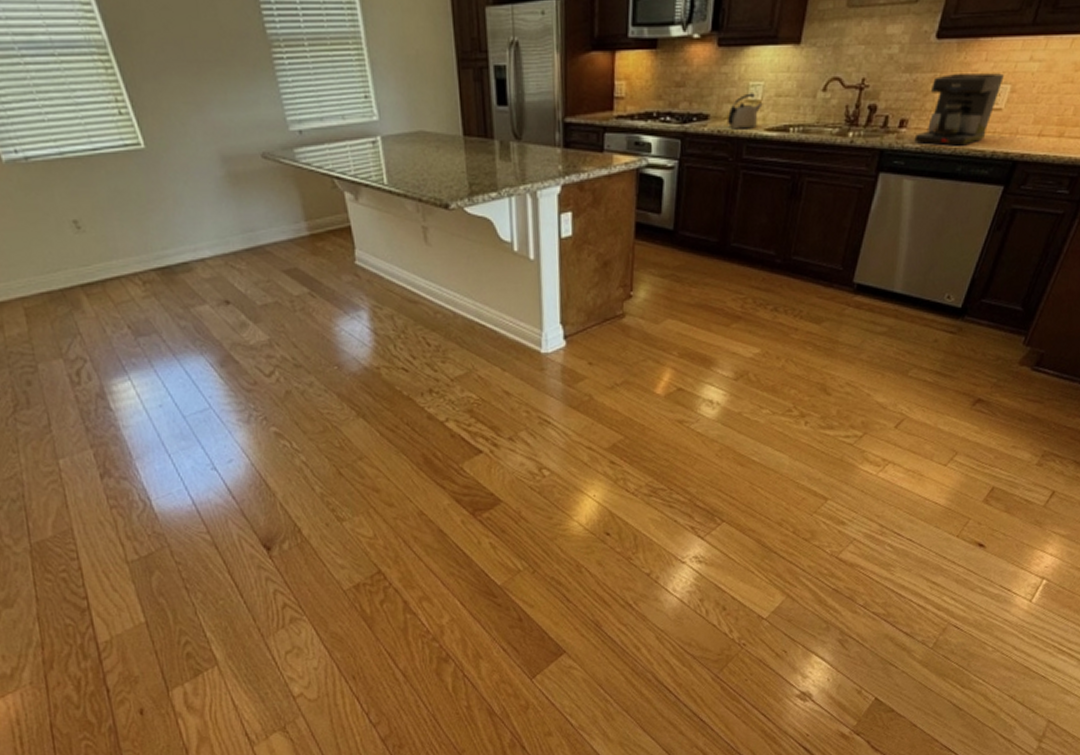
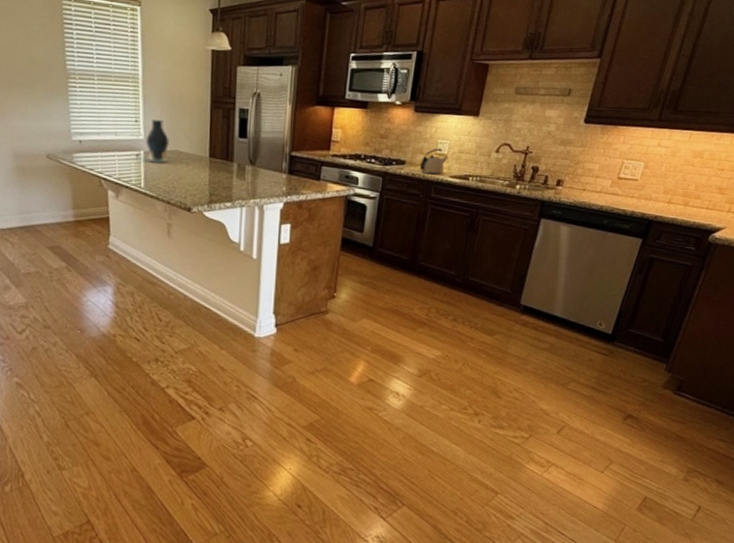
vase: none [381,93,411,152] -> present [145,120,169,165]
coffee maker: present [914,73,1004,146] -> none [569,150,638,205]

